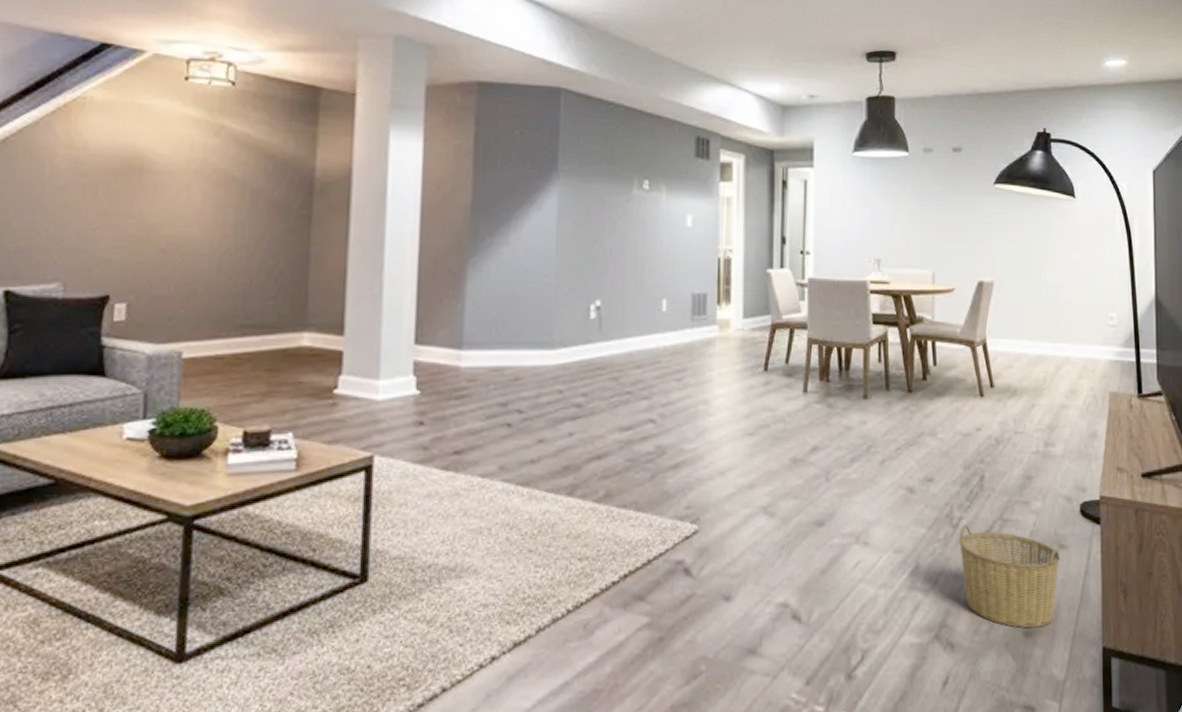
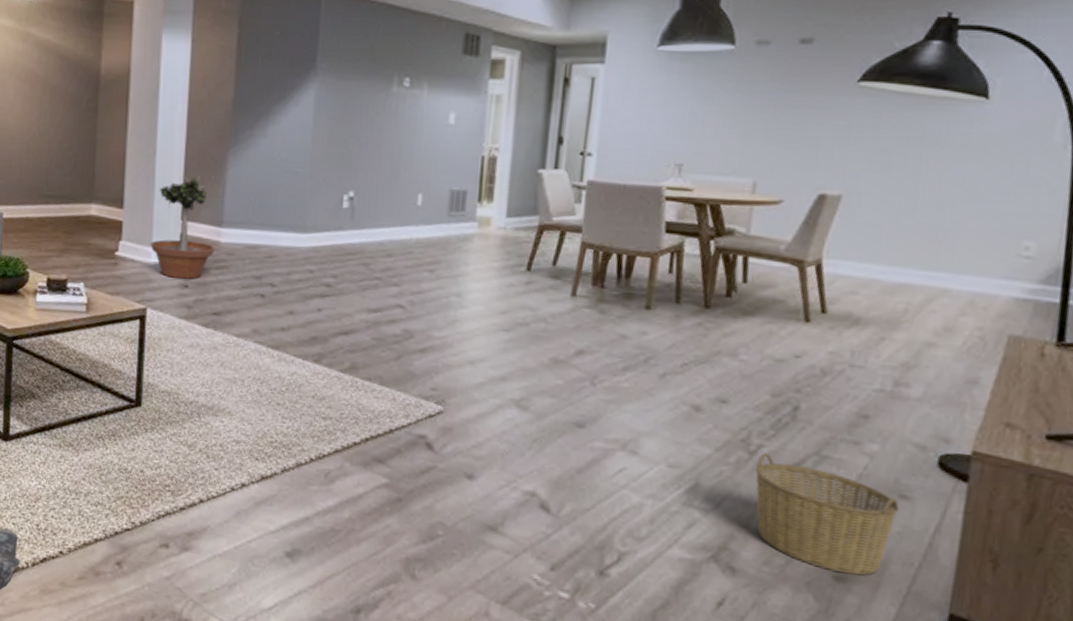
potted tree: none [377,291,456,415] -> present [150,175,216,279]

